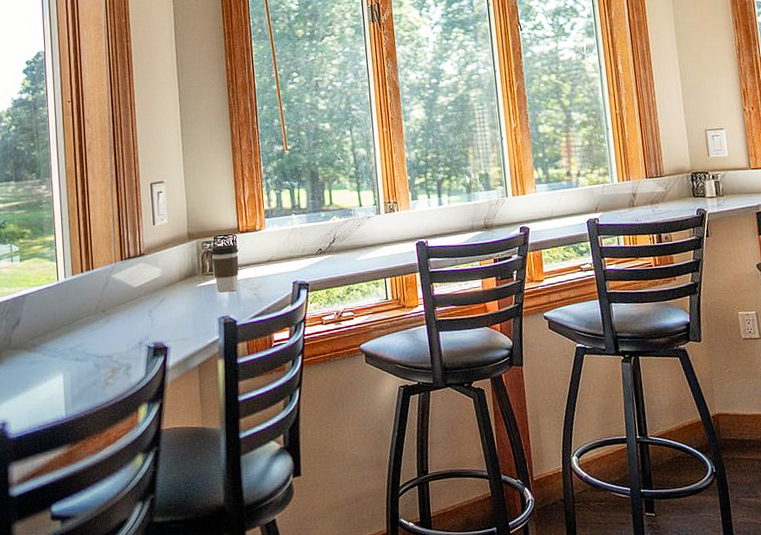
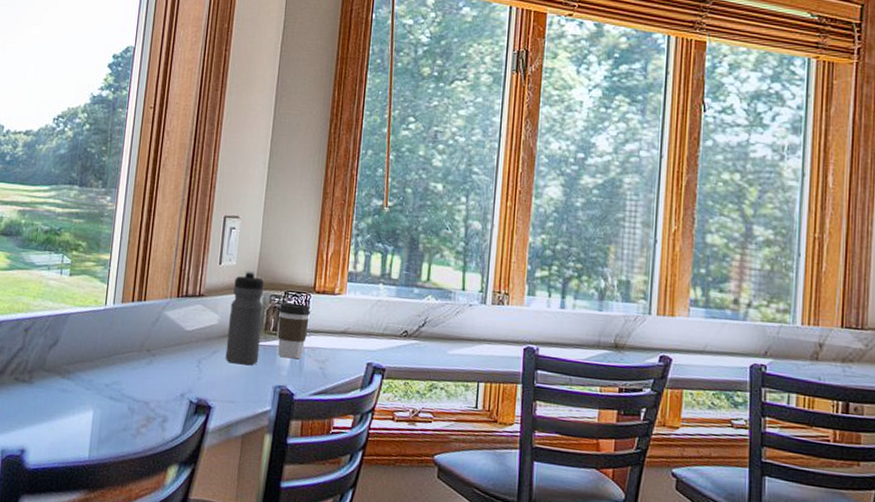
water bottle: none [169,225,202,307] -> present [225,271,264,365]

